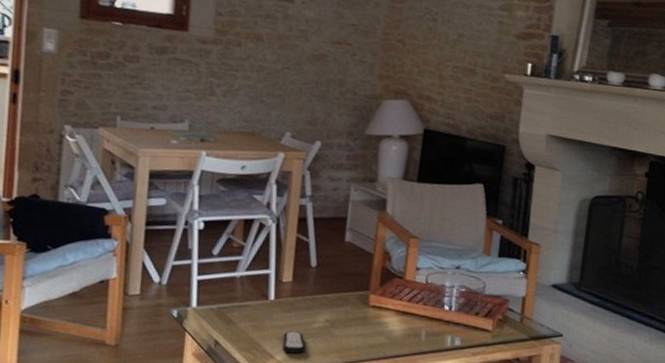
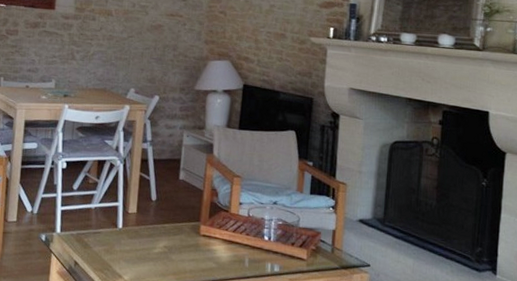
remote control: present [282,331,306,354] -> none [129,255,148,275]

